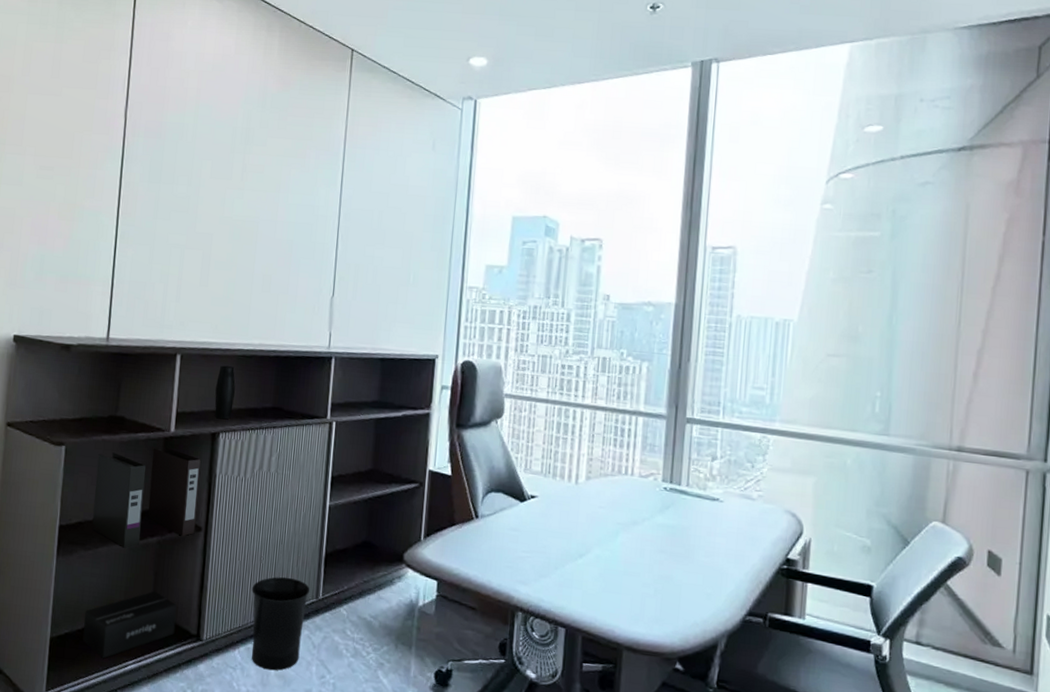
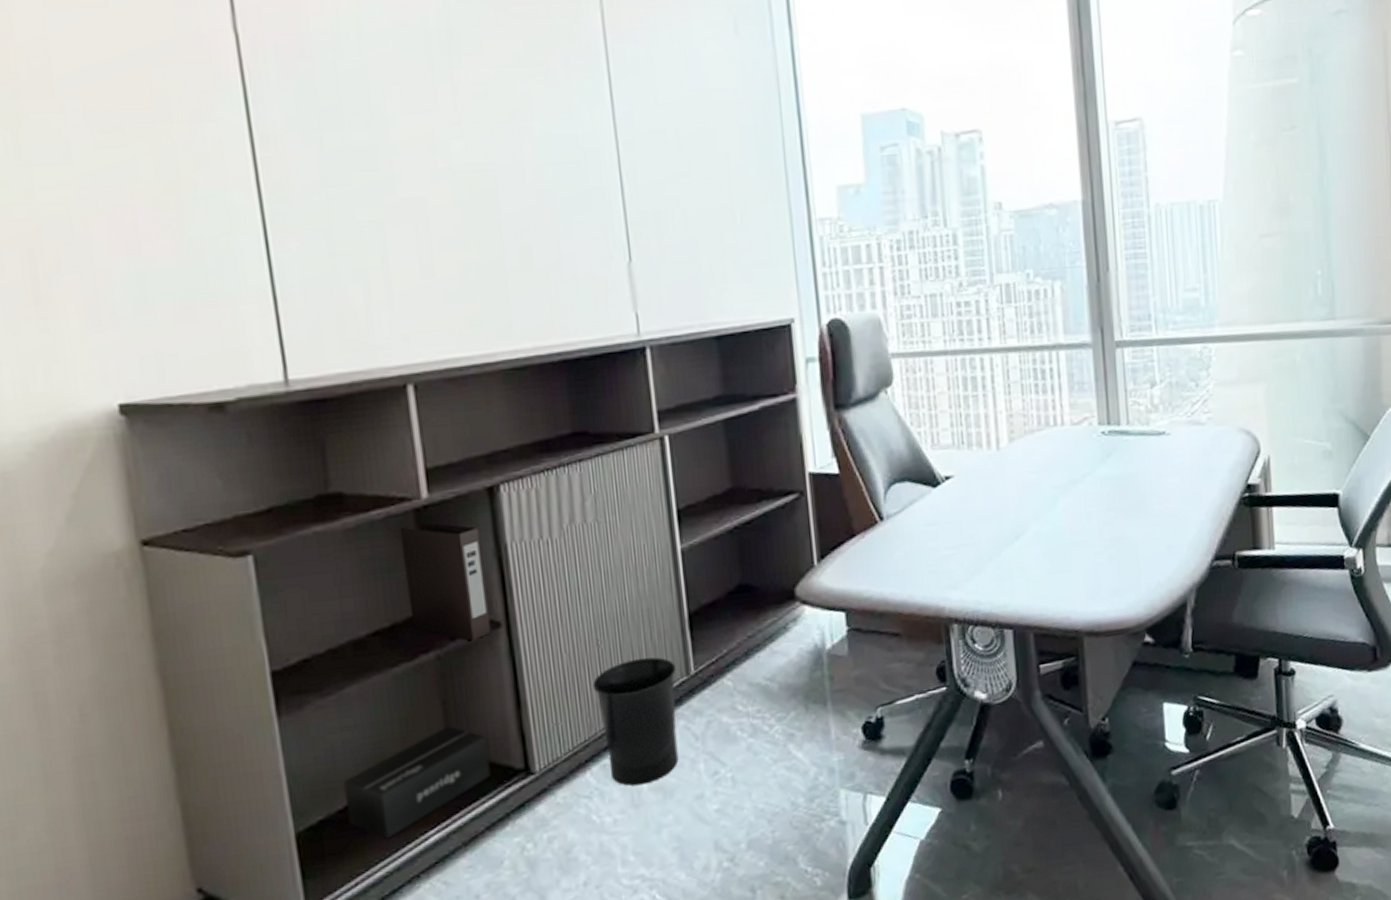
binder: present [92,452,146,549] -> none [311,547,410,681]
vase: present [215,365,235,420] -> none [478,386,512,466]

